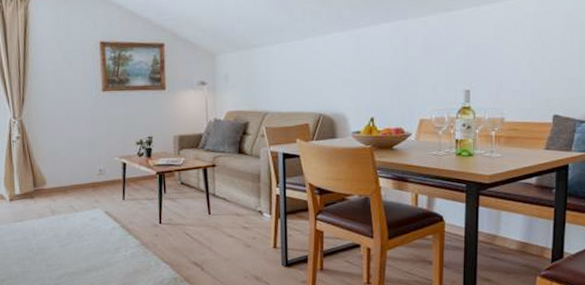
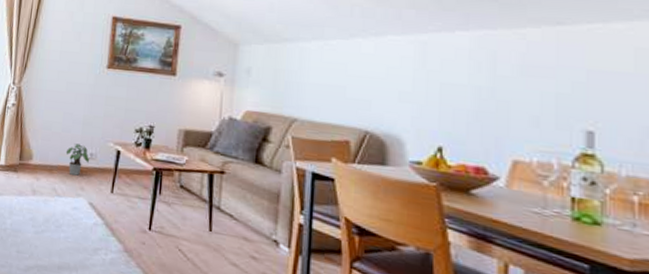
potted plant: none [76,163,99,191] -> present [65,143,89,176]

